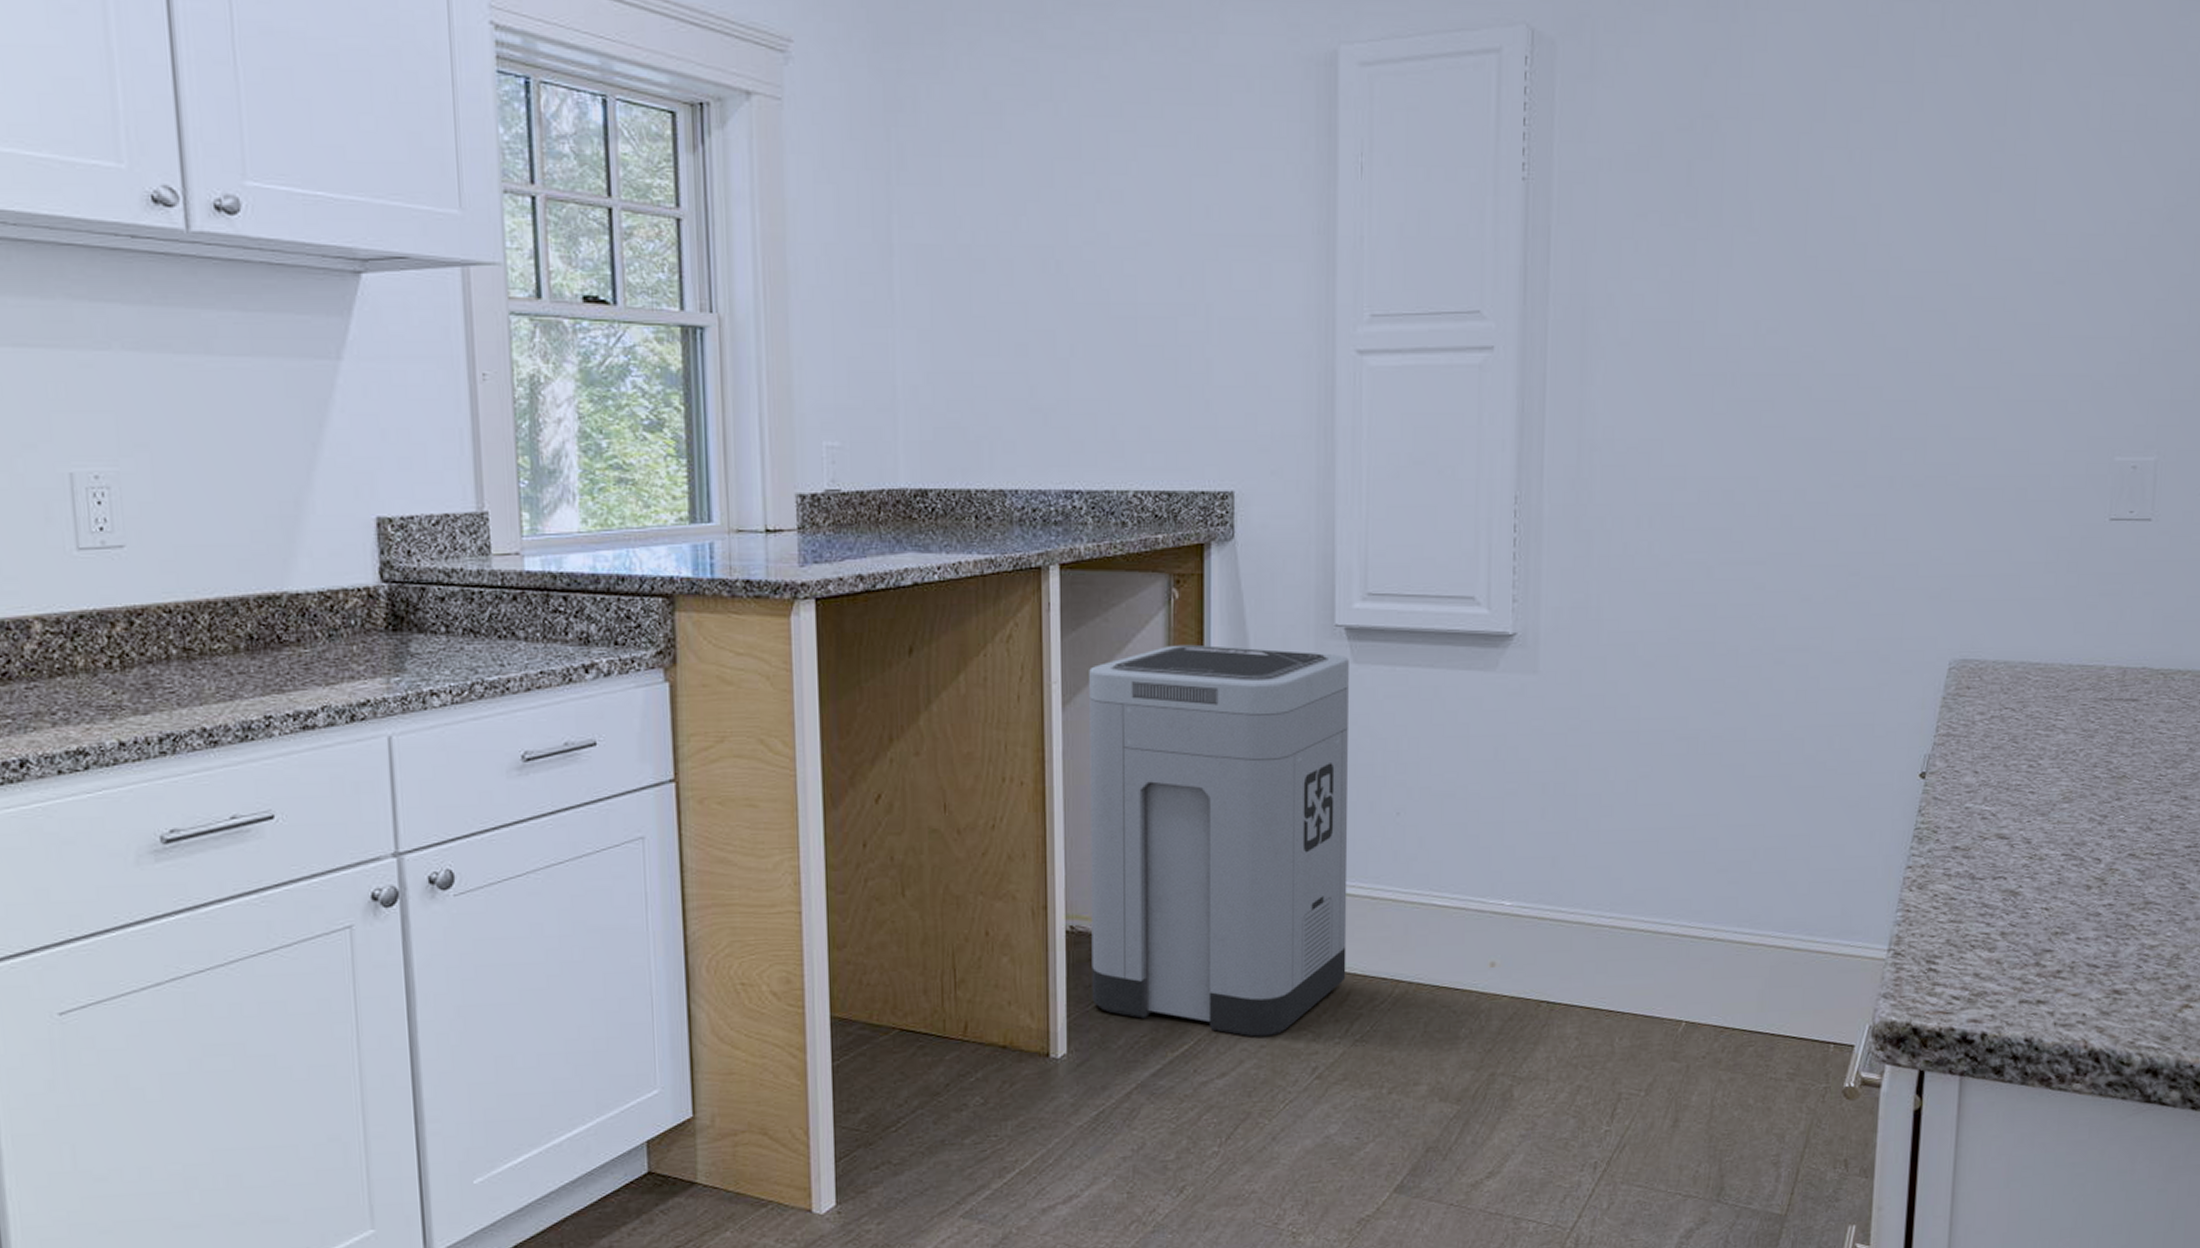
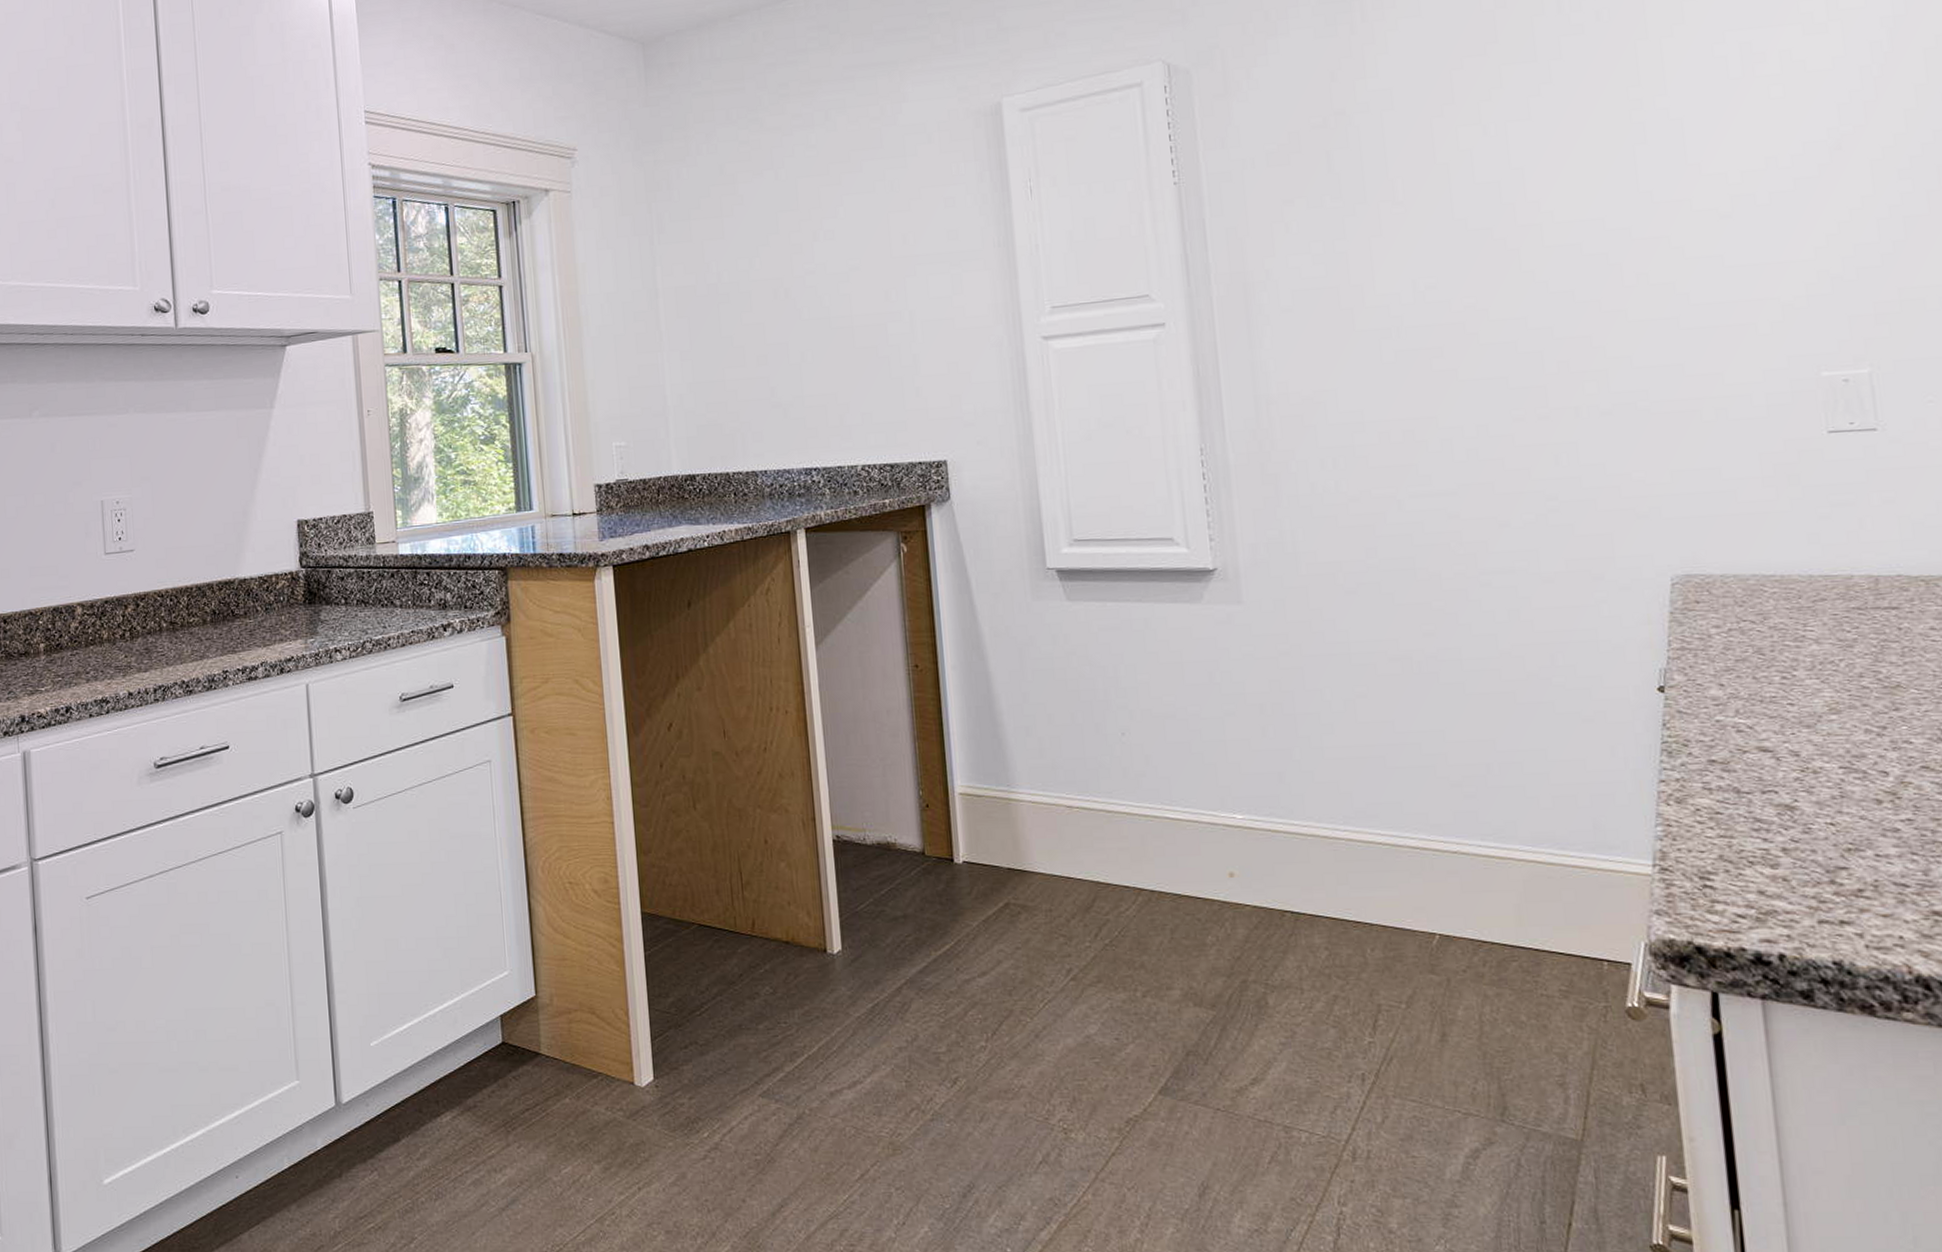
trash can: present [1089,644,1349,1037] -> none [836,590,1090,939]

